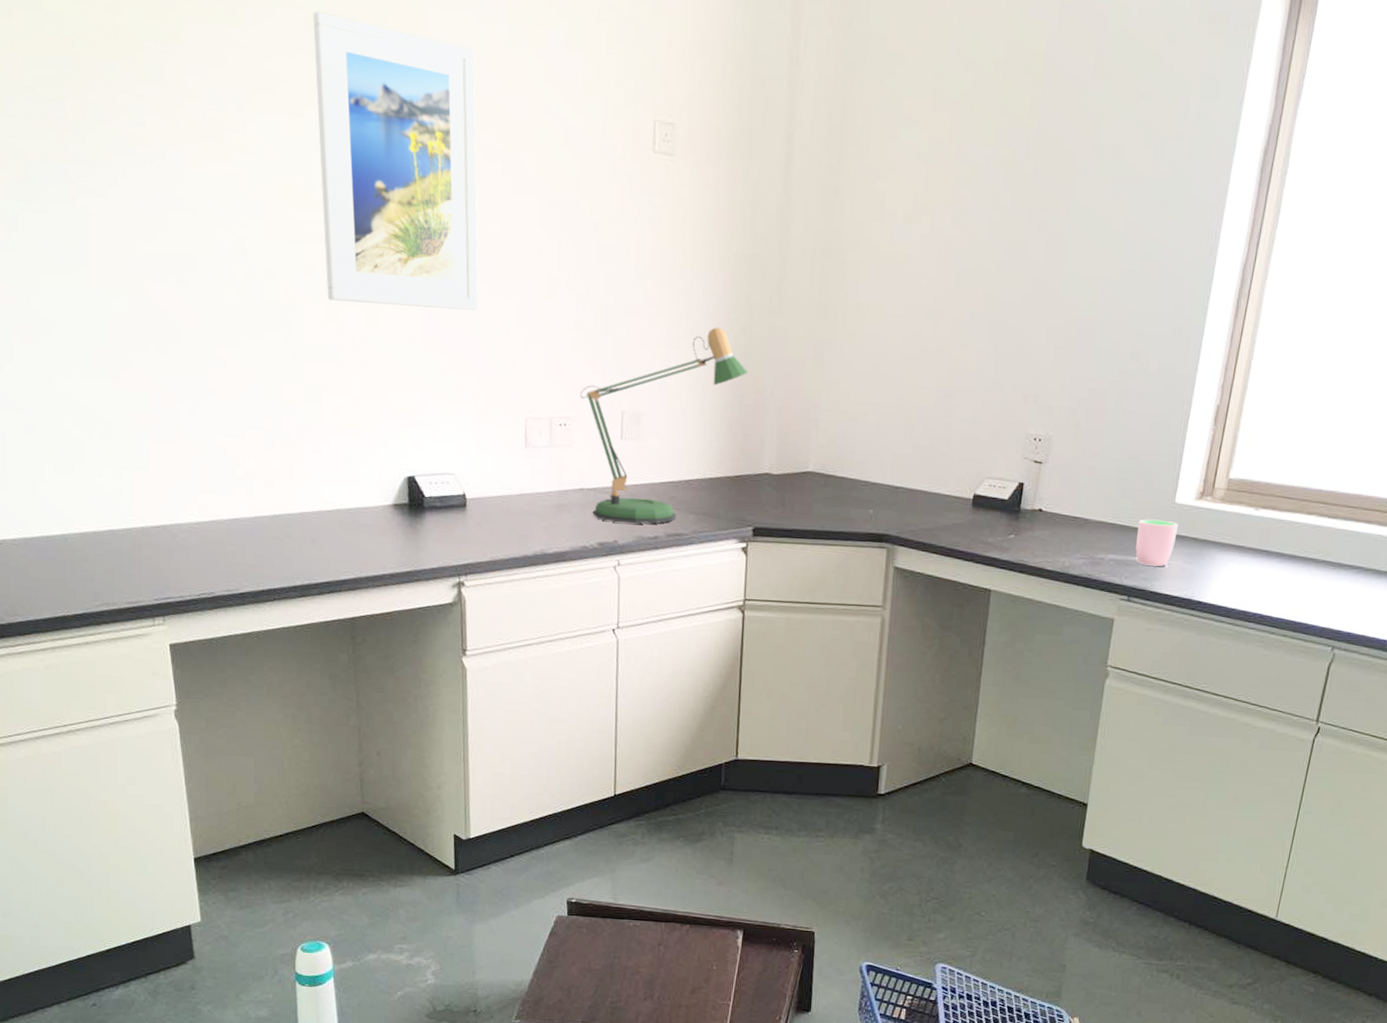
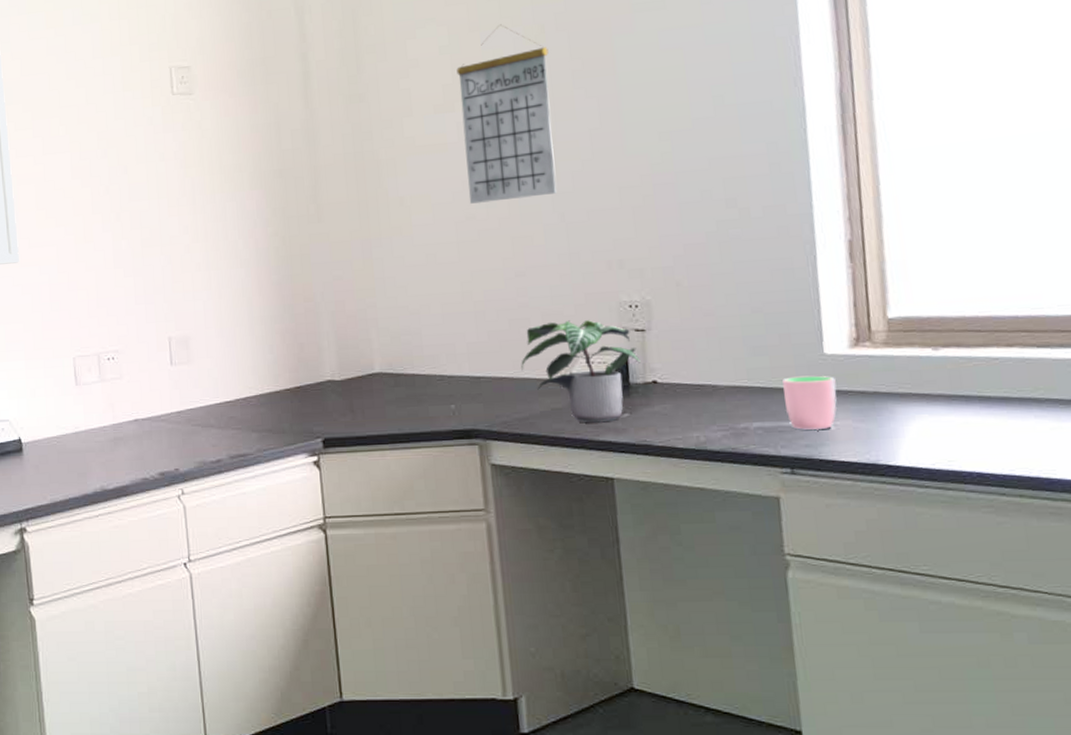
desk lamp: present [580,327,748,524] -> none [125,243,294,449]
calendar: none [918,140,1015,323] -> present [456,24,557,204]
potted plant: none [935,445,1033,541] -> present [521,320,641,423]

